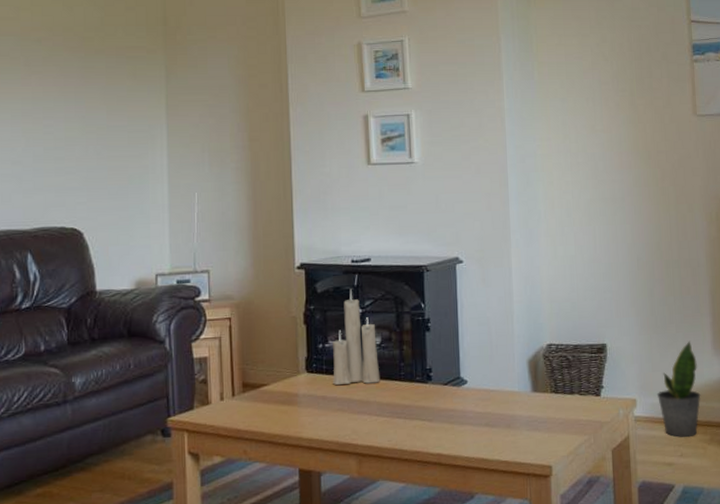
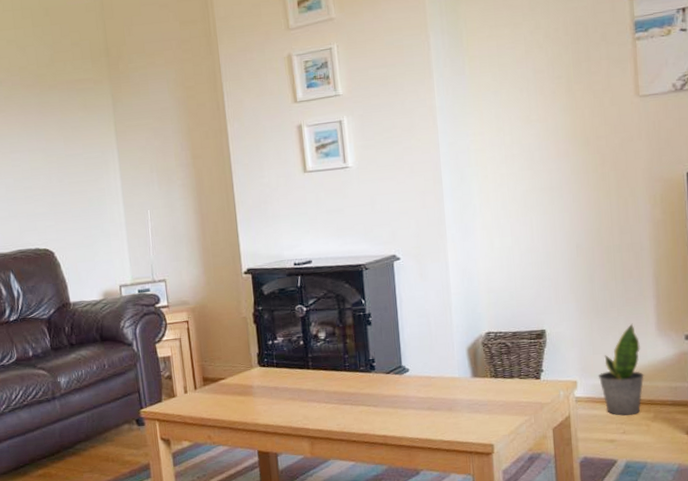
candle: present [333,289,381,385] -> none [281,289,327,377]

